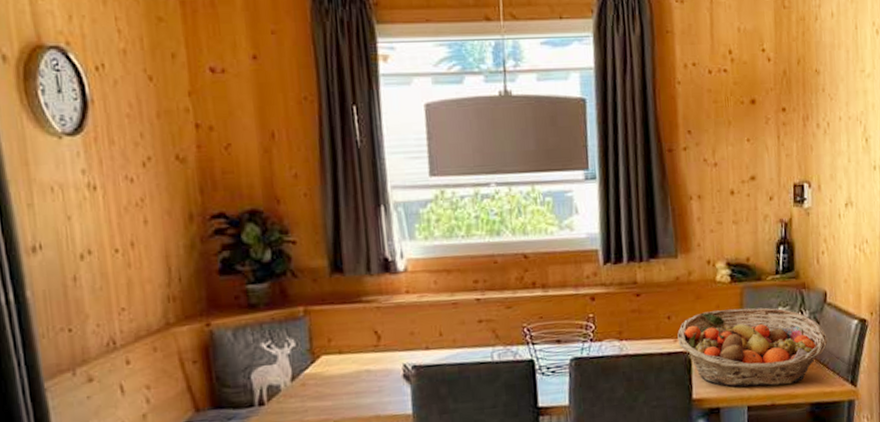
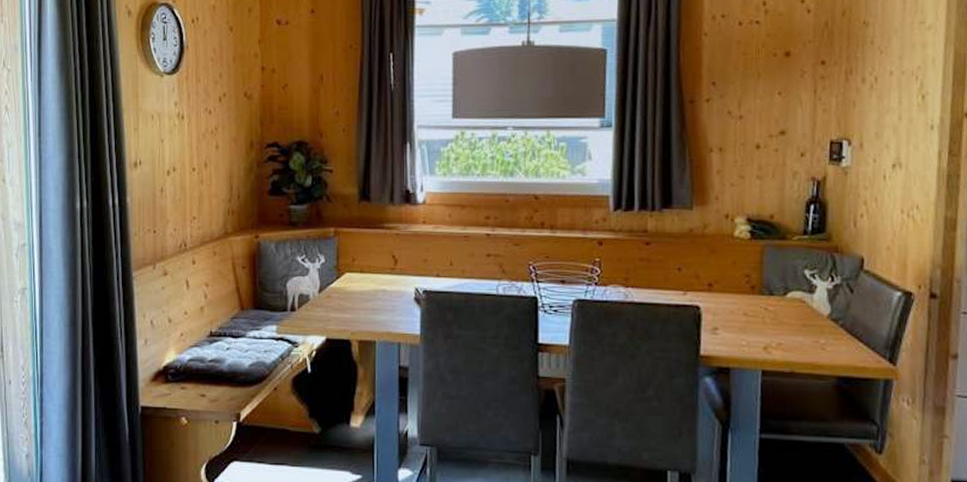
fruit basket: present [677,307,828,387] -> none [688,267,862,353]

